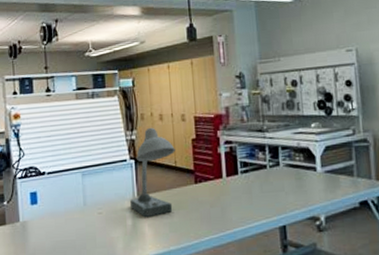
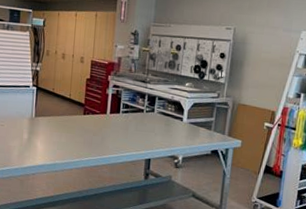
desk lamp: present [130,127,175,218] -> none [28,63,72,135]

